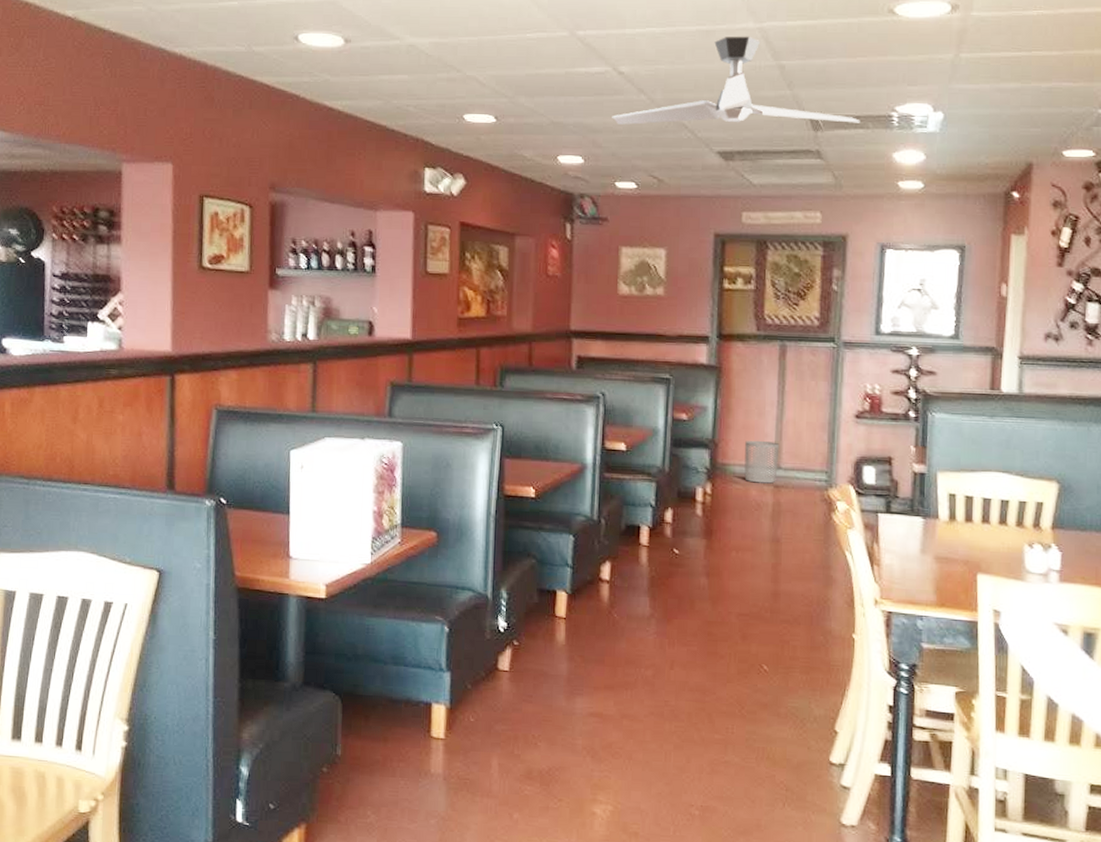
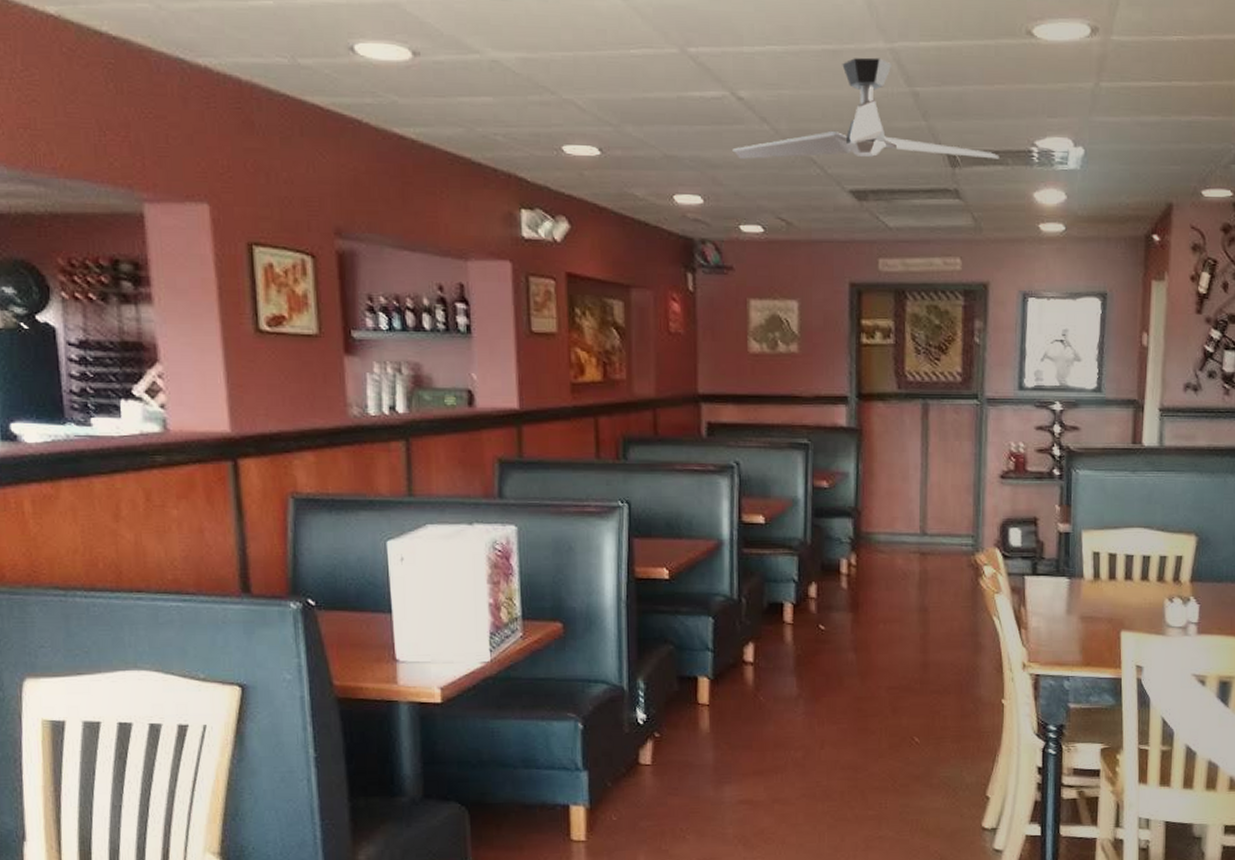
waste bin: present [744,440,780,484] -> none [889,506,925,551]

